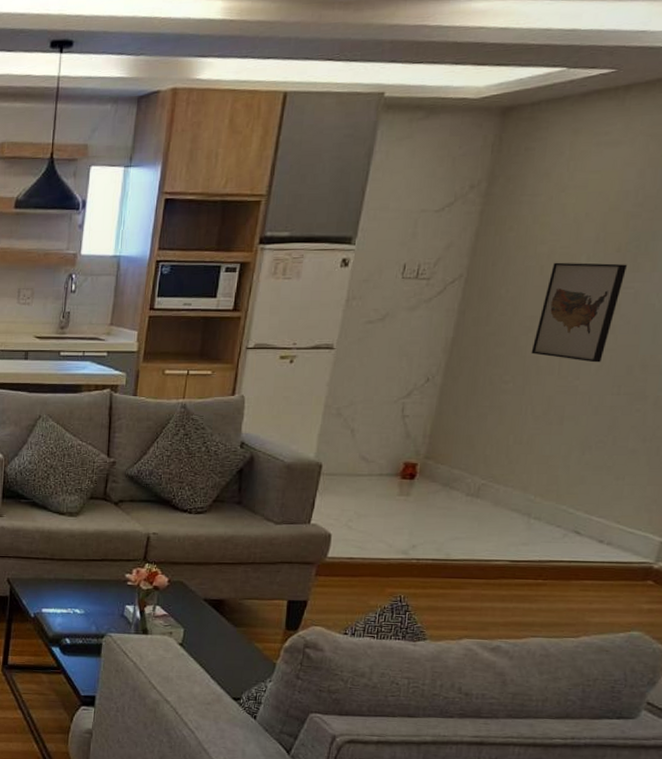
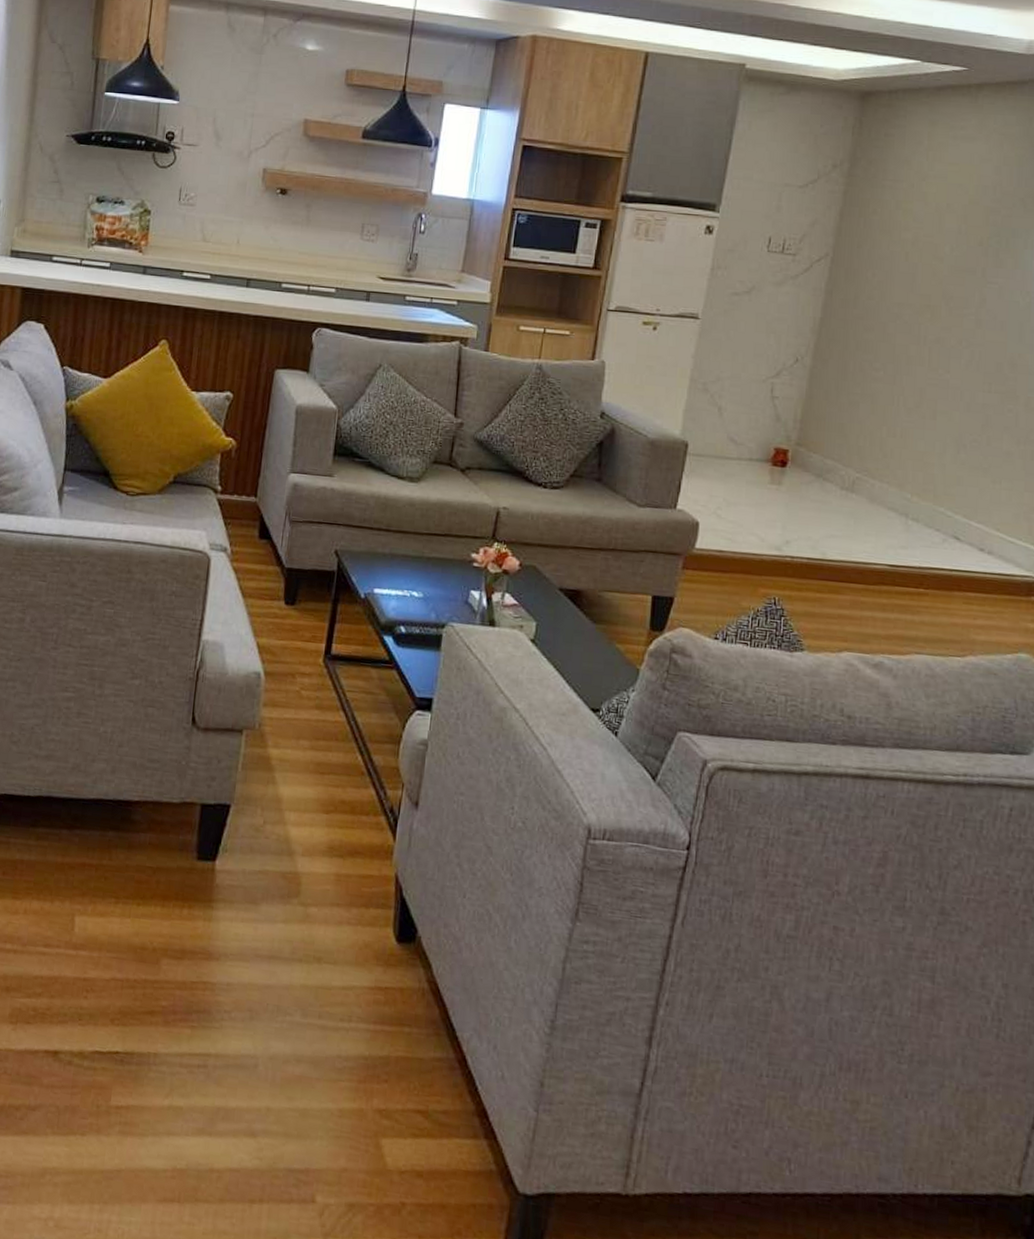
wall art: present [531,262,627,363] -> none [900,250,990,357]

